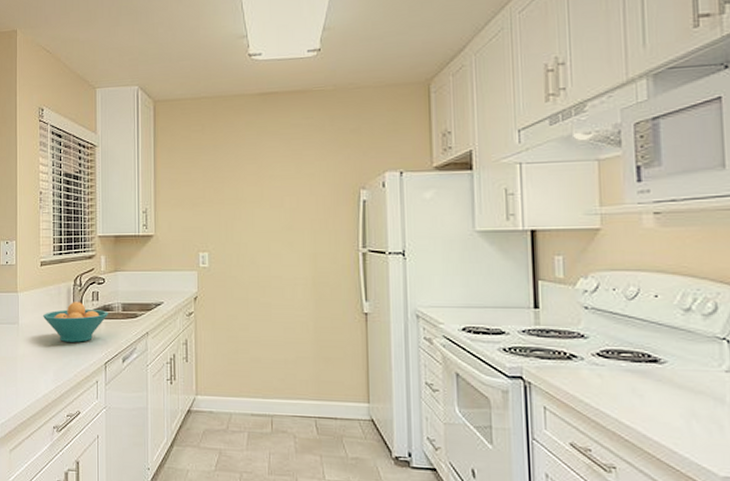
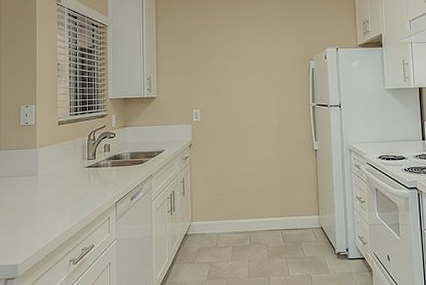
fruit bowl: present [42,302,109,342] -> none [59,153,119,188]

